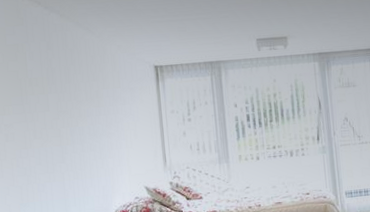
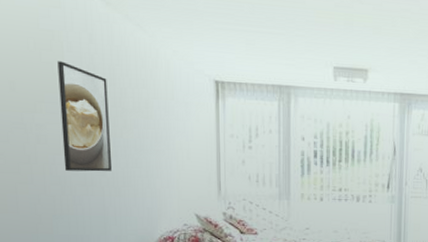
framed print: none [22,68,71,162] -> present [57,61,113,172]

